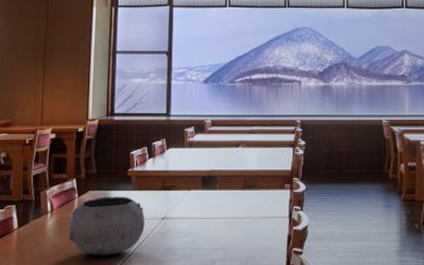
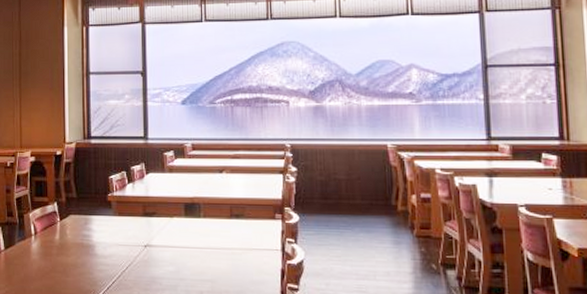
bowl: present [68,197,145,256] -> none [53,221,128,282]

